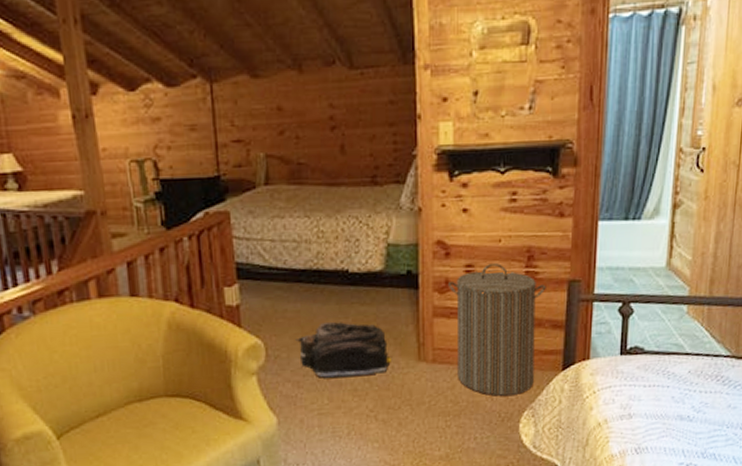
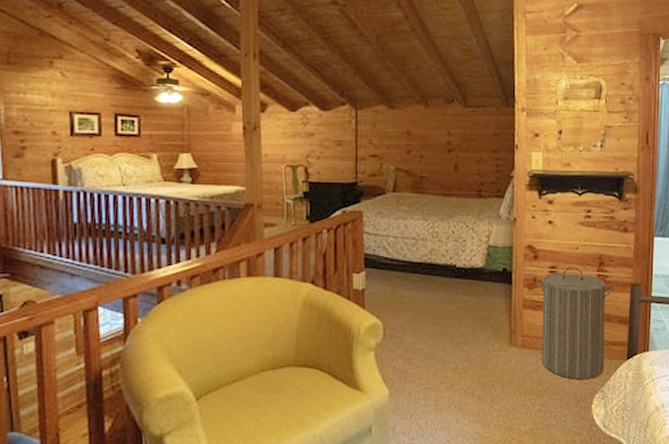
duffel bag: present [295,322,391,378] -> none [409,308,487,357]

